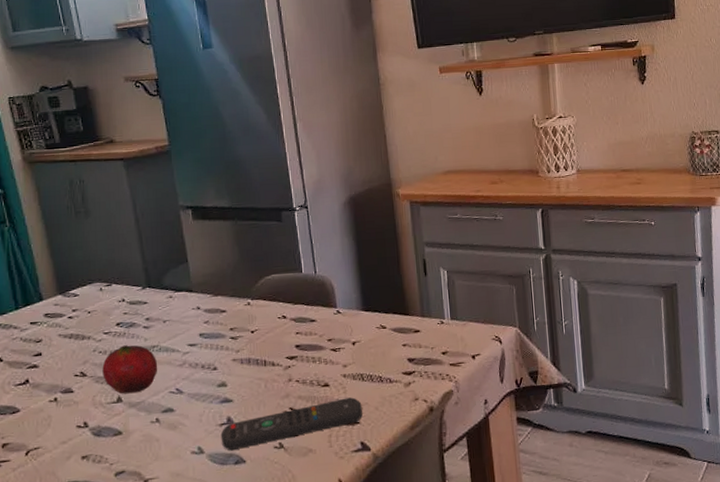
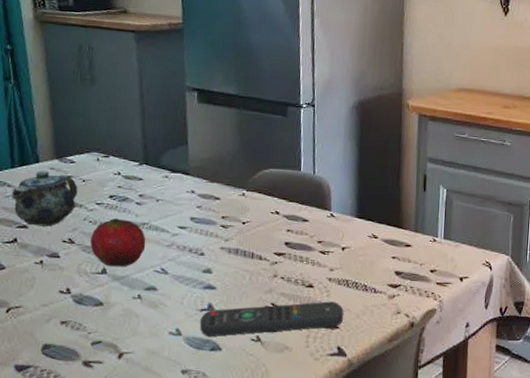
teapot: none [18,307,84,364] -> present [11,170,78,227]

